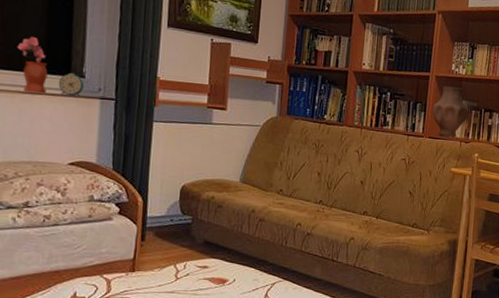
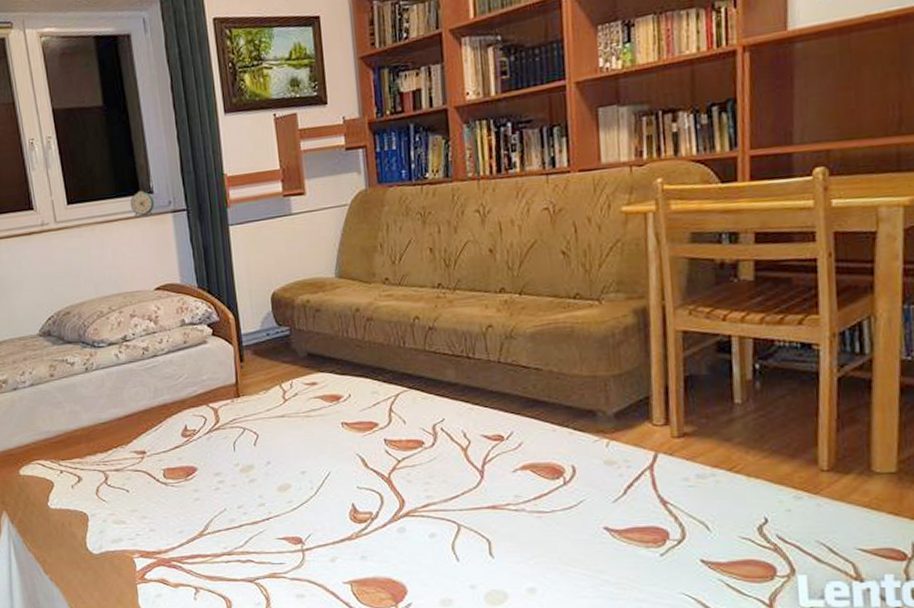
potted flower: present [17,36,48,94] -> none [86,161,121,222]
vase: present [432,86,468,138] -> none [578,88,636,166]

